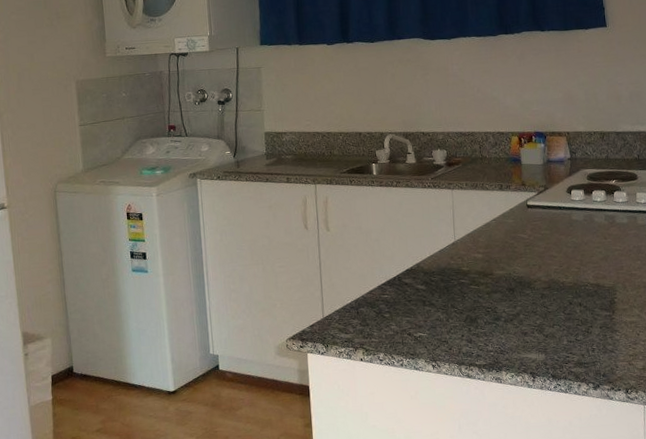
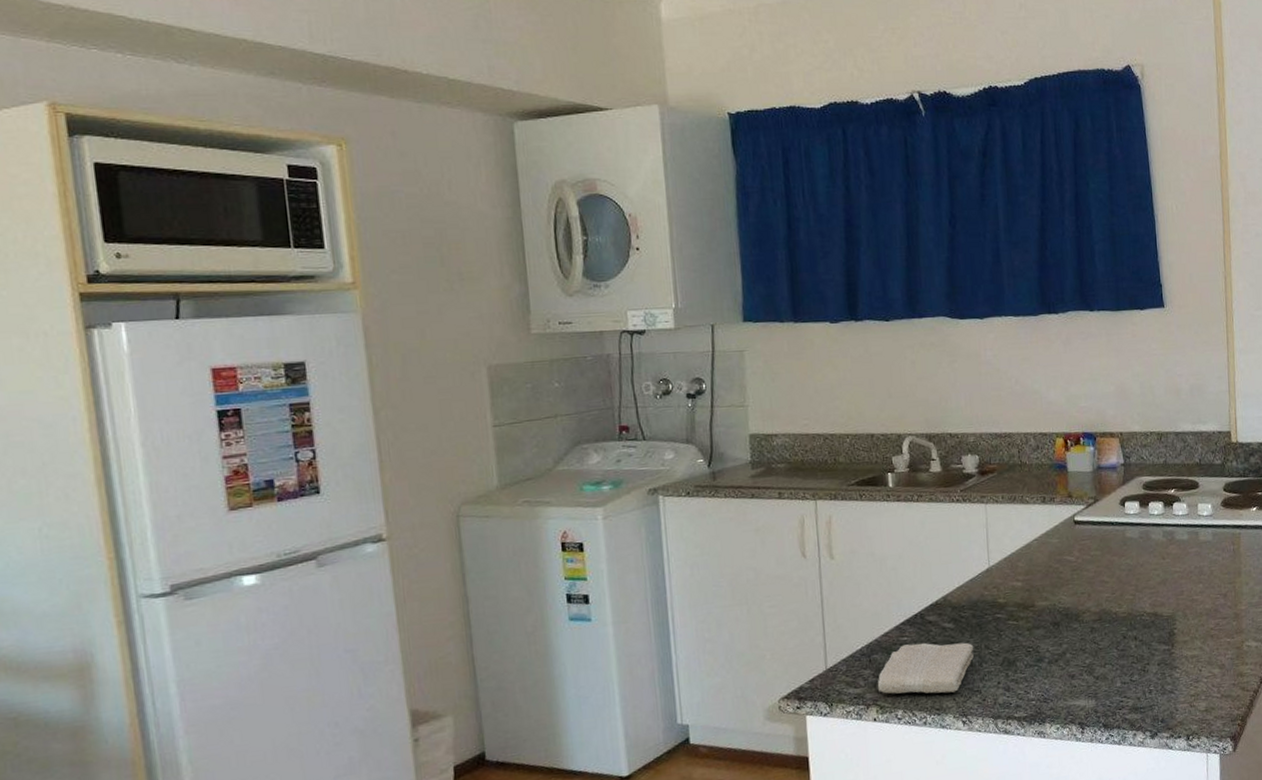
washcloth: none [363,300,442,342] -> present [877,642,974,694]

